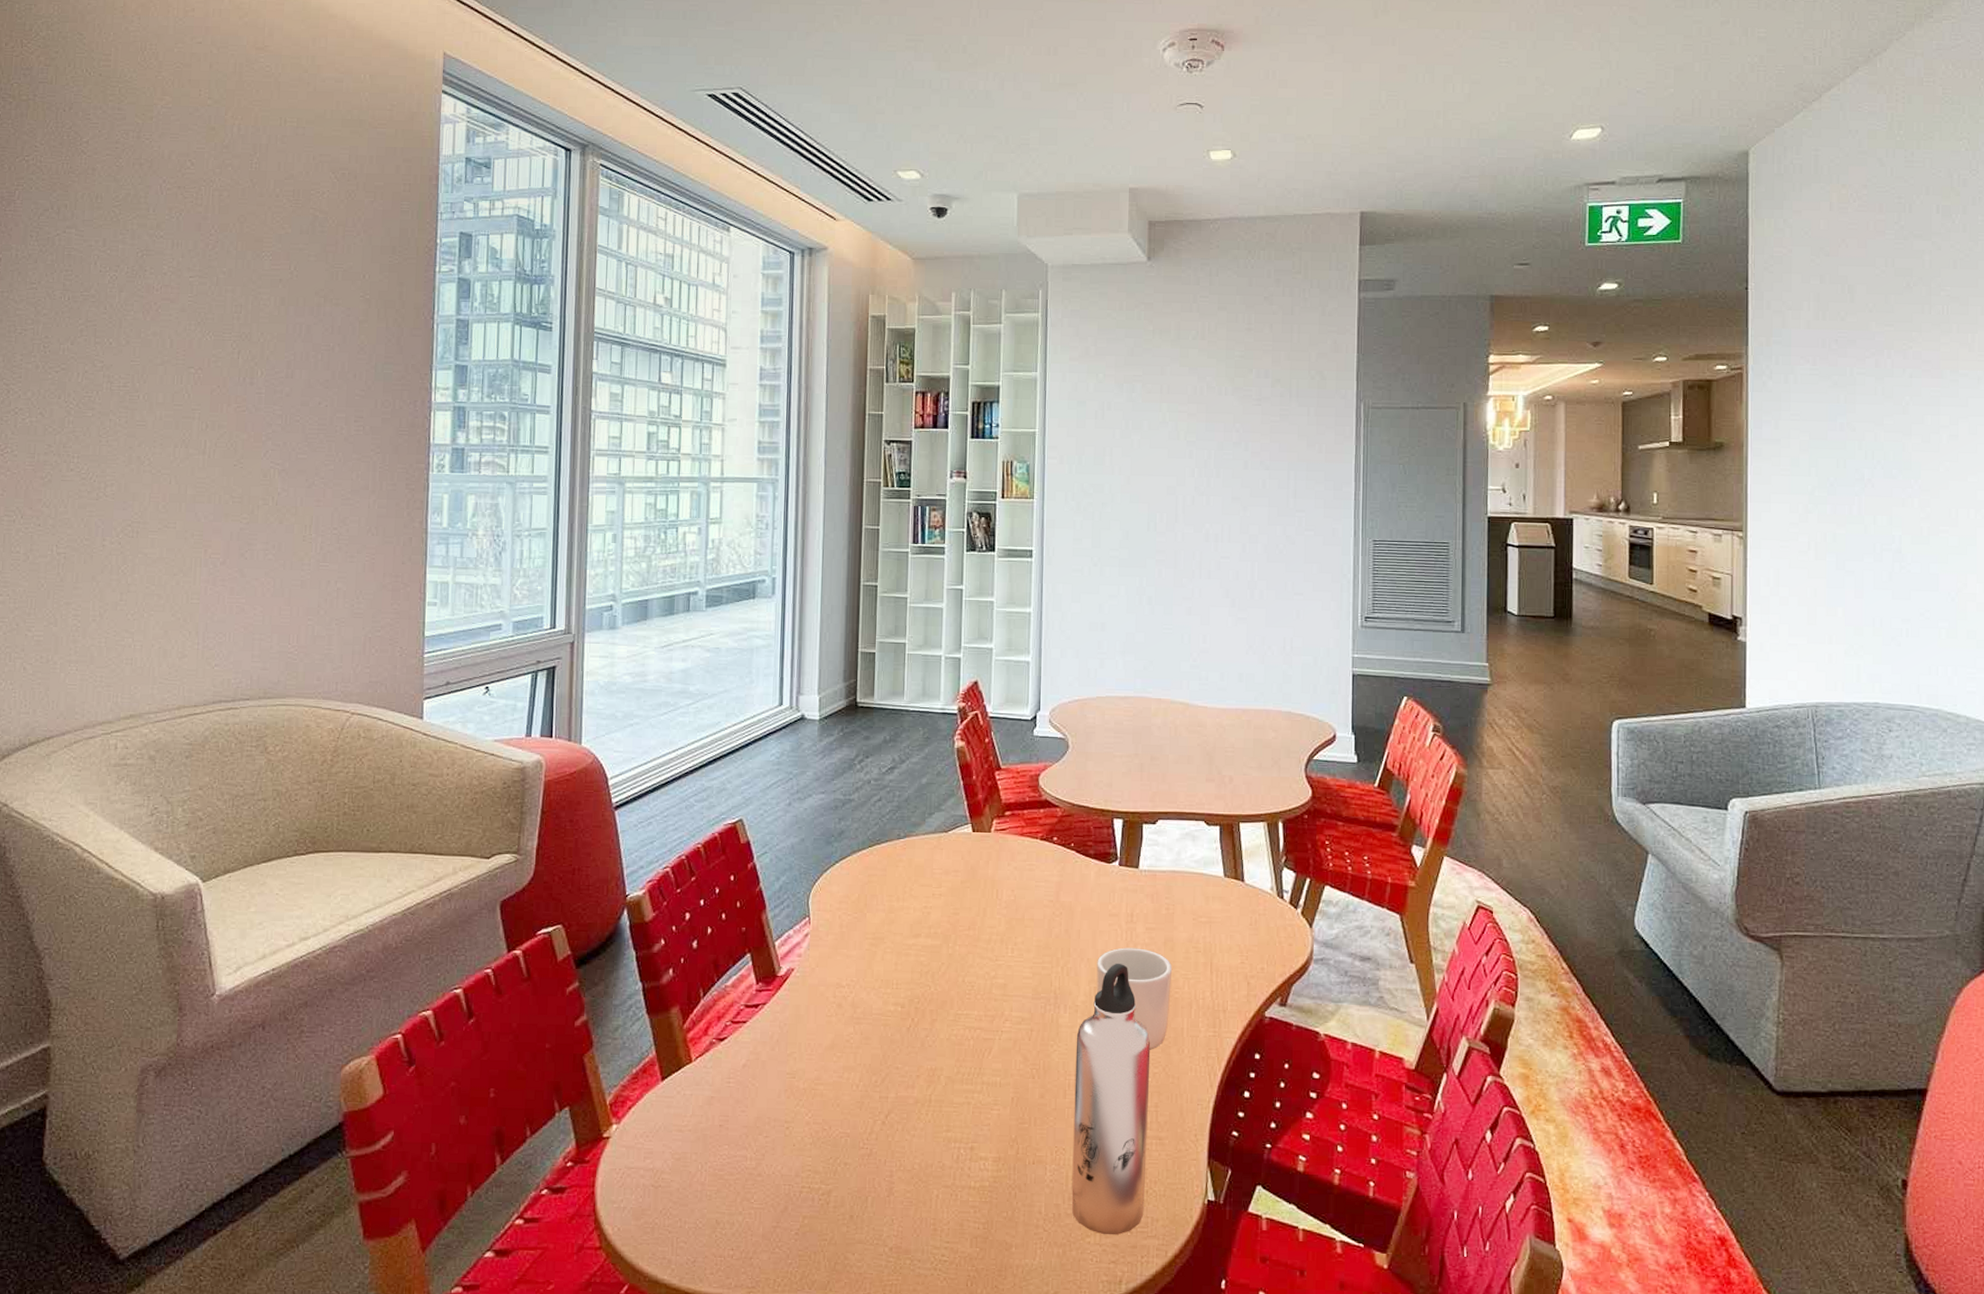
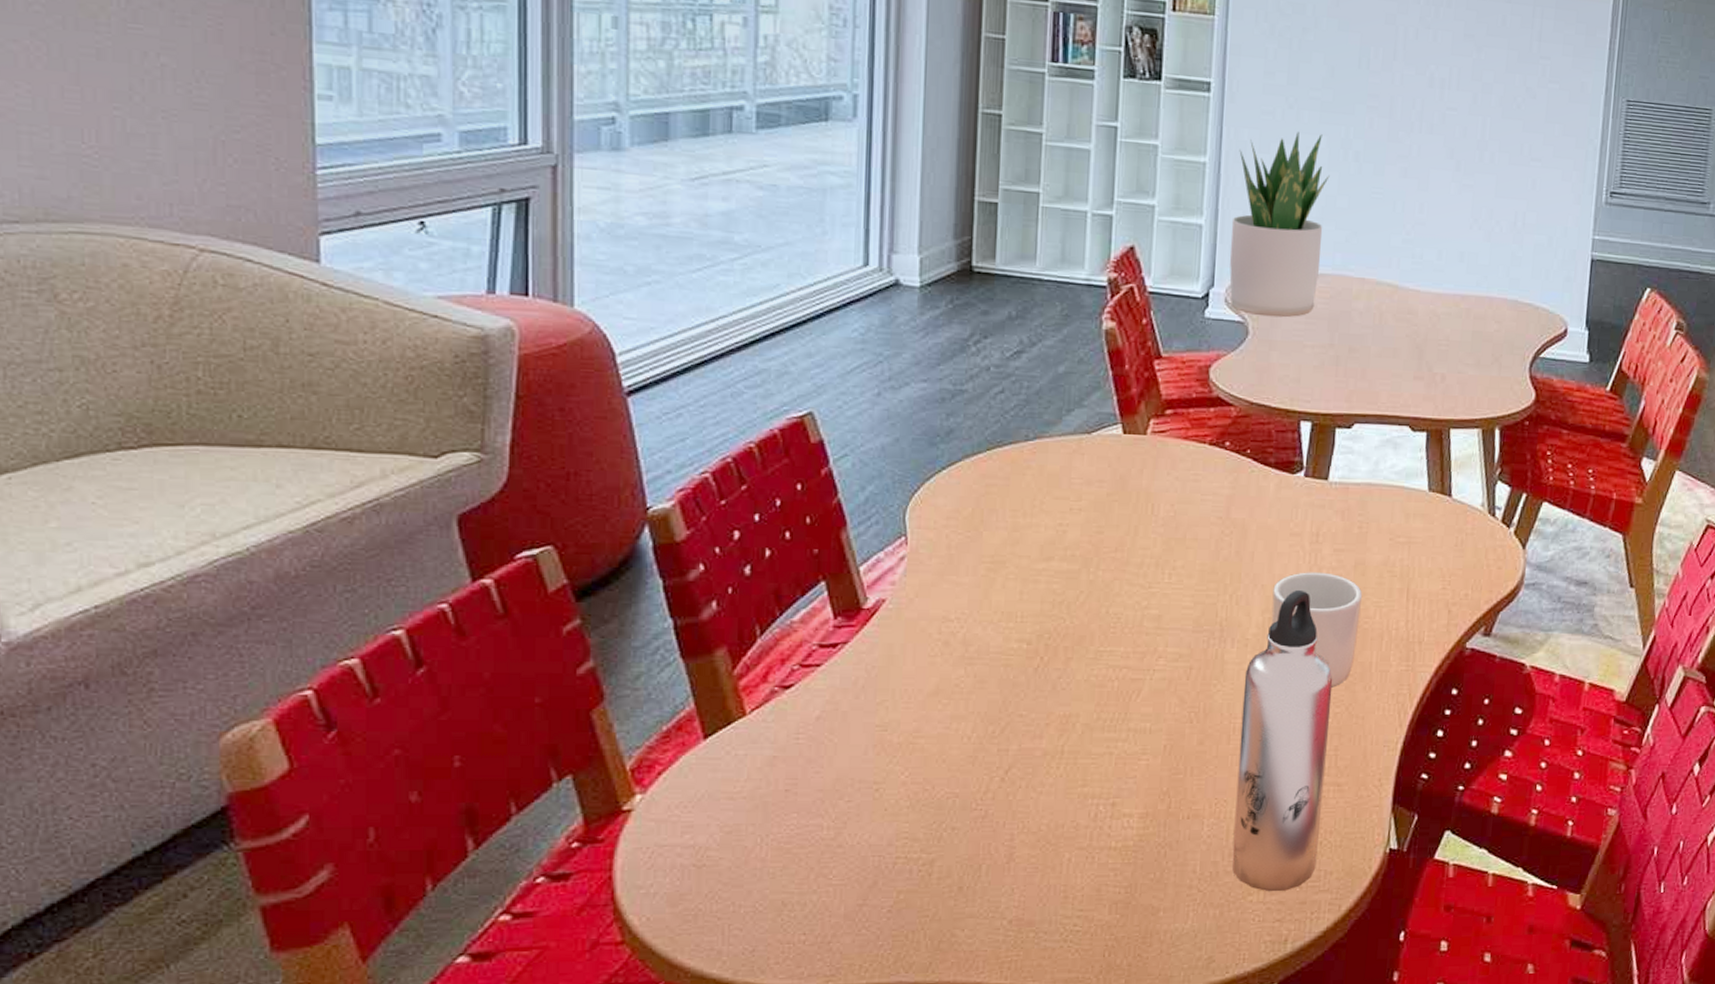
planter: none [1052,584,1129,734] -> present [1229,132,1330,318]

